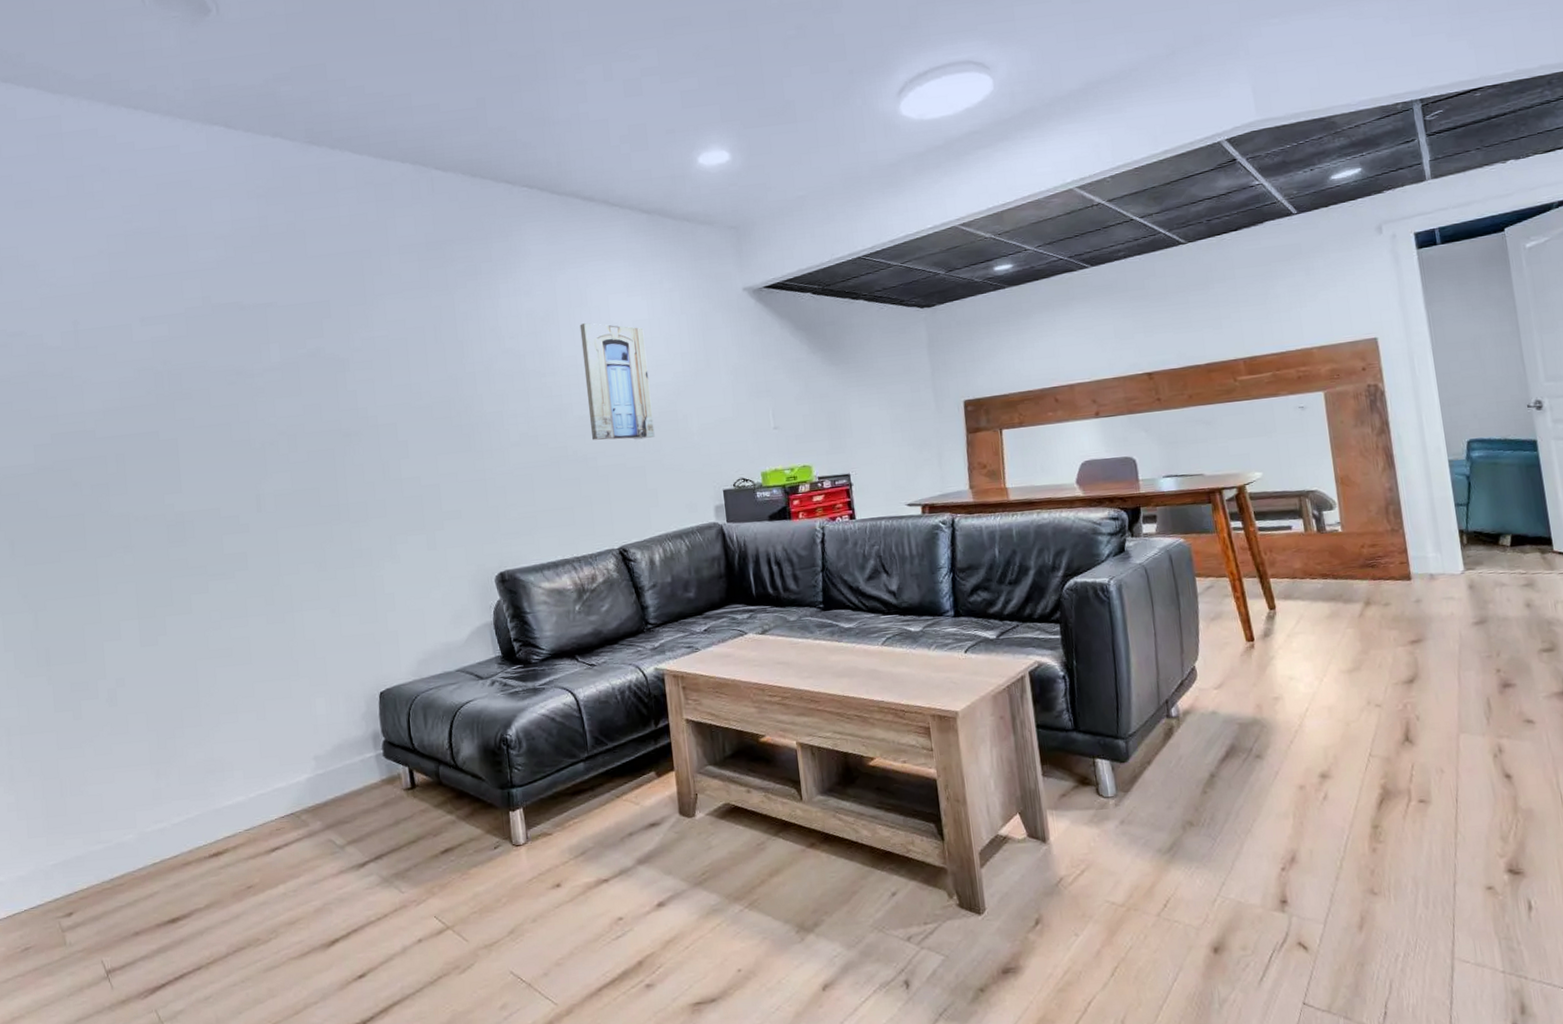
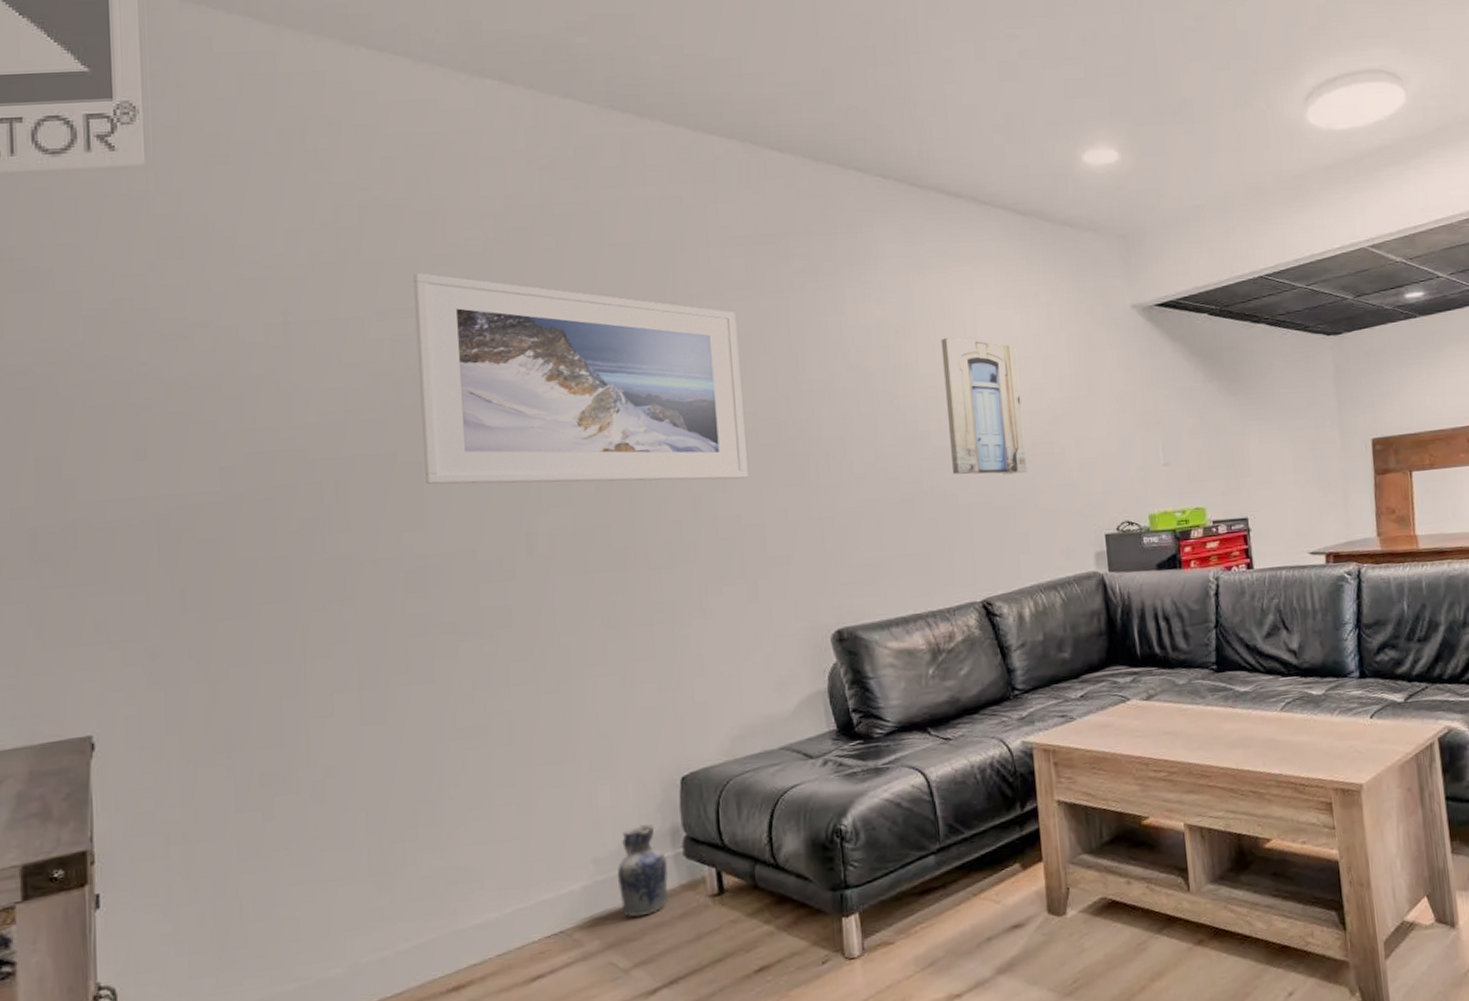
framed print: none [166,286,426,456] -> present [413,273,748,485]
ceramic jug: none [332,730,372,804] -> present [617,824,668,917]

